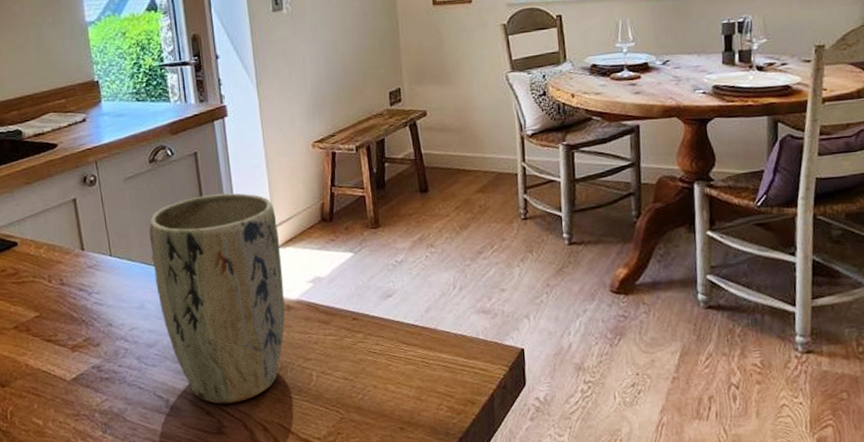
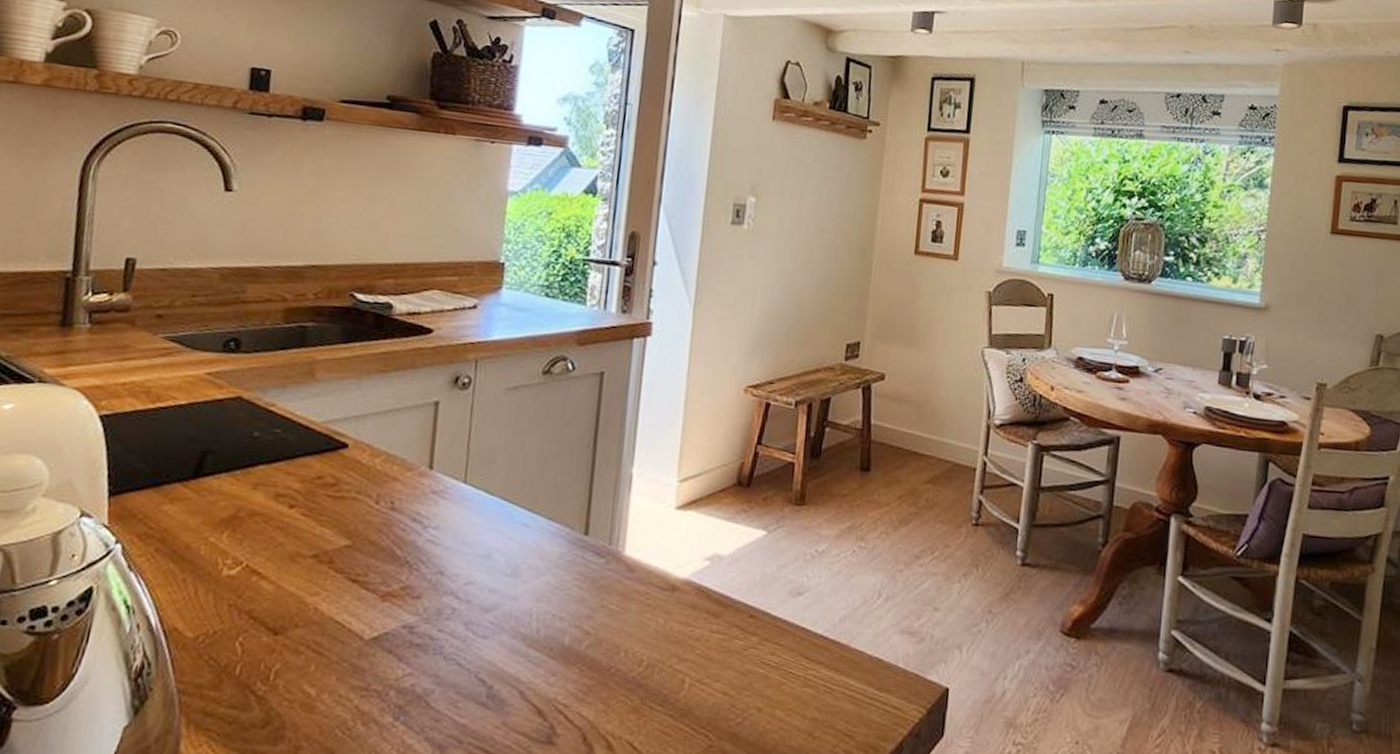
plant pot: present [149,193,285,404] -> none [511,427,683,705]

